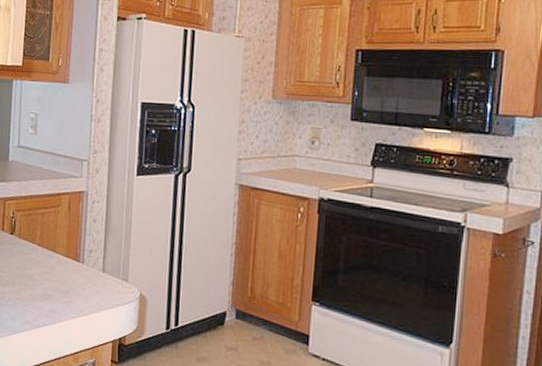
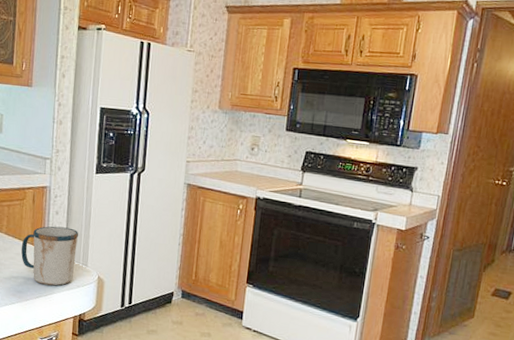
mug: none [55,235,119,305] -> present [21,226,79,286]

